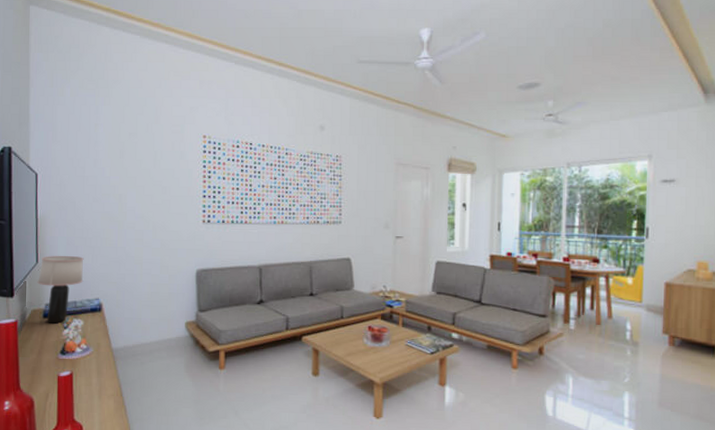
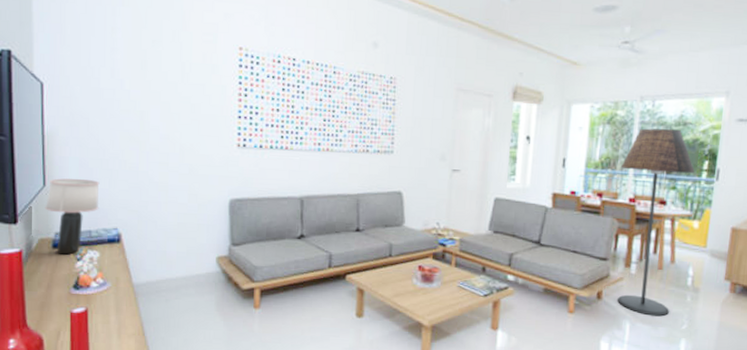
floor lamp: none [553,191,624,370] -> present [617,128,695,317]

